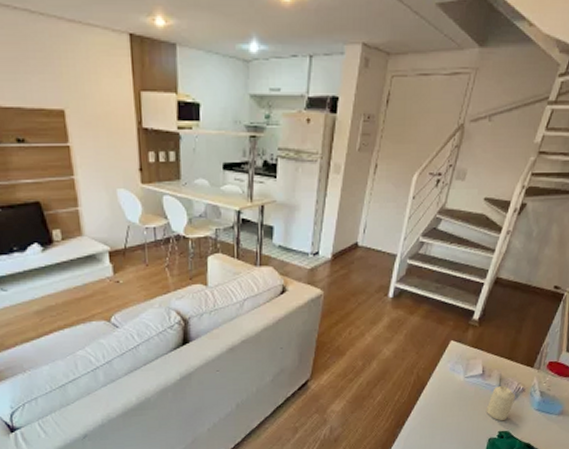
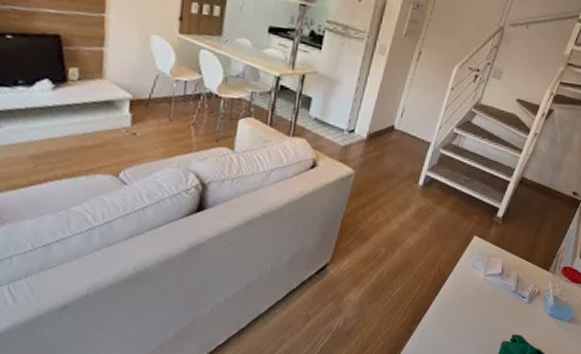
candle: present [486,386,516,421] -> none [501,287,531,325]

